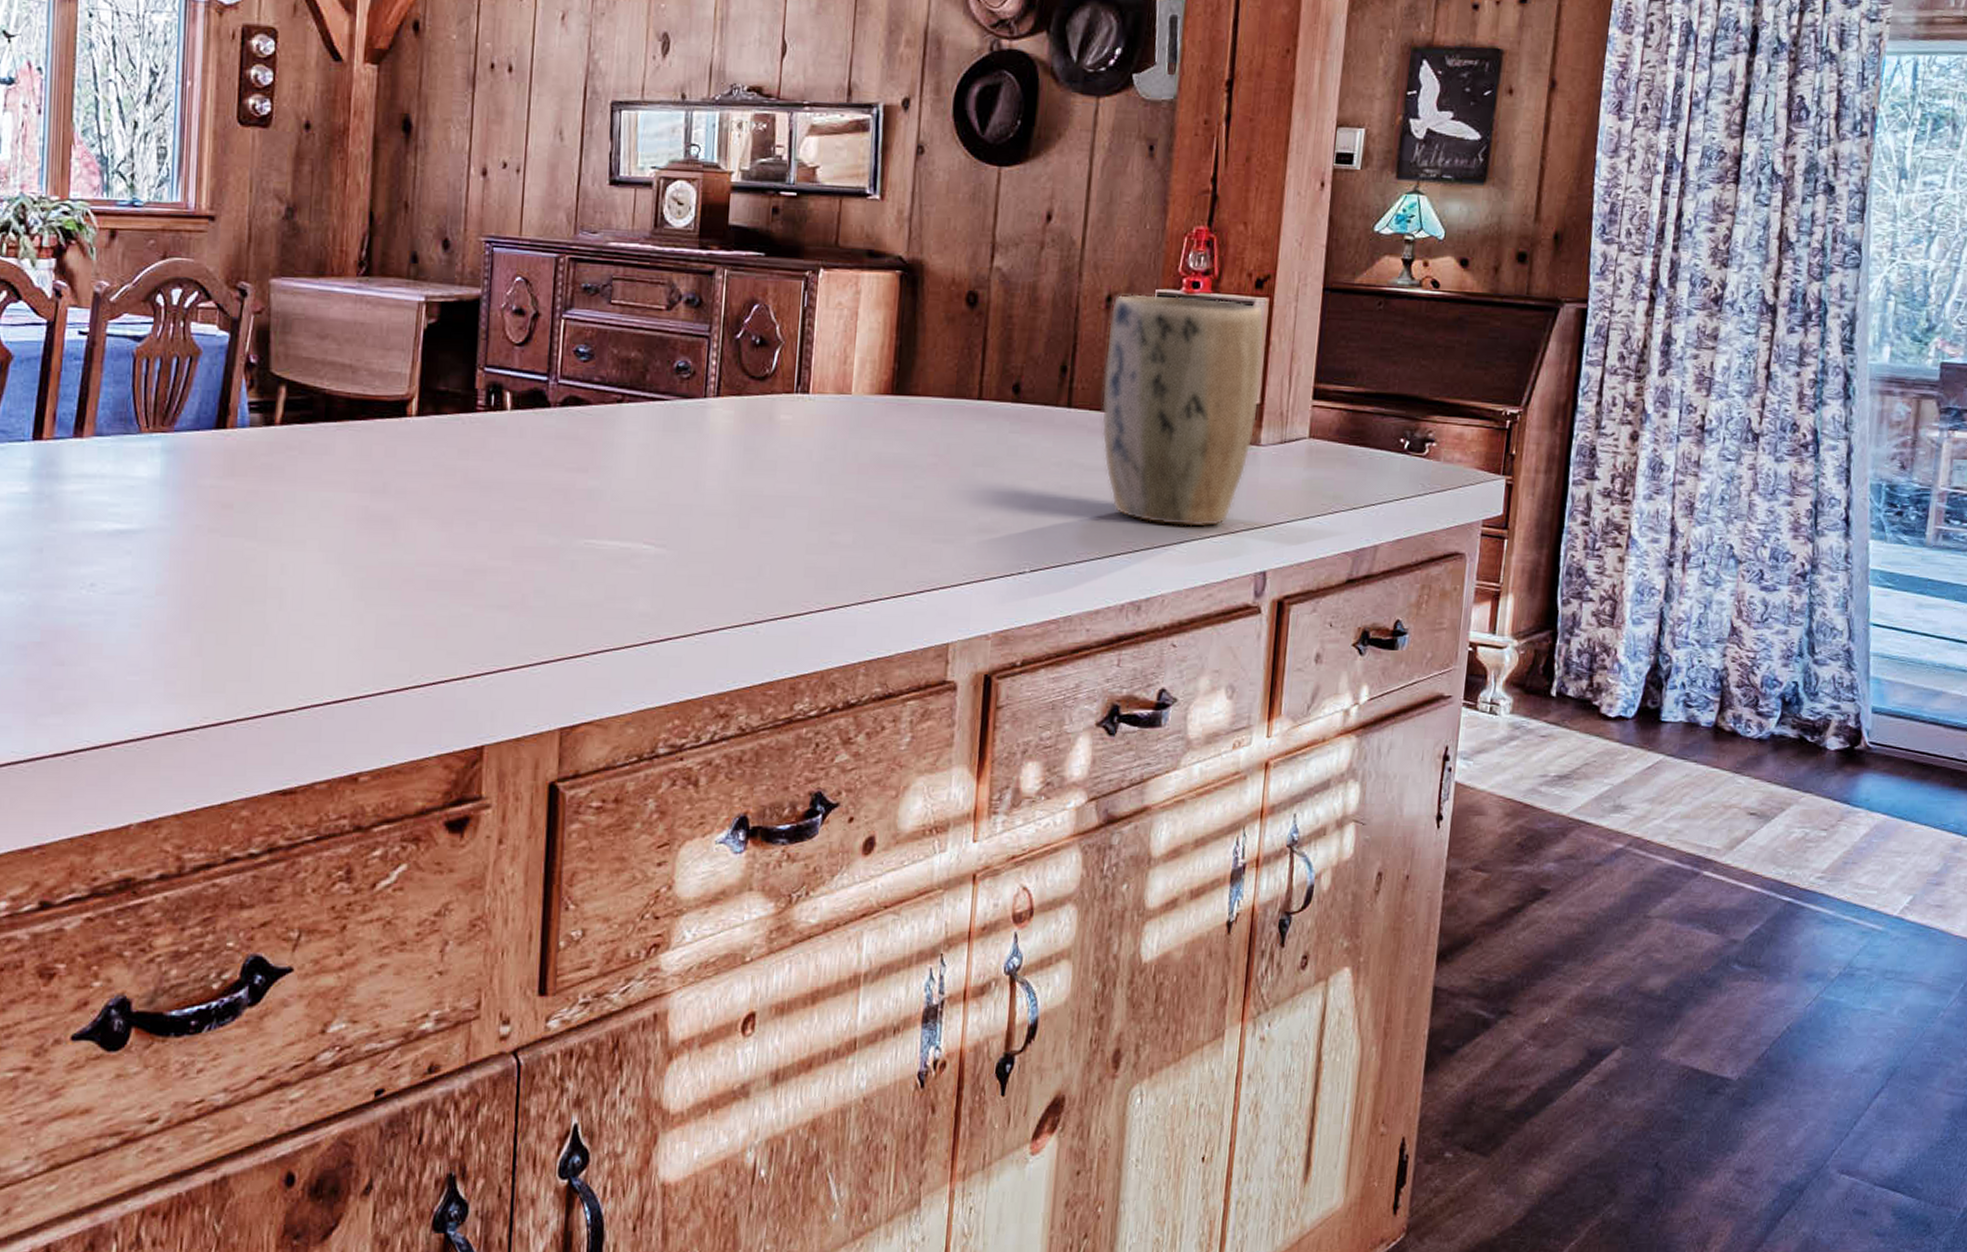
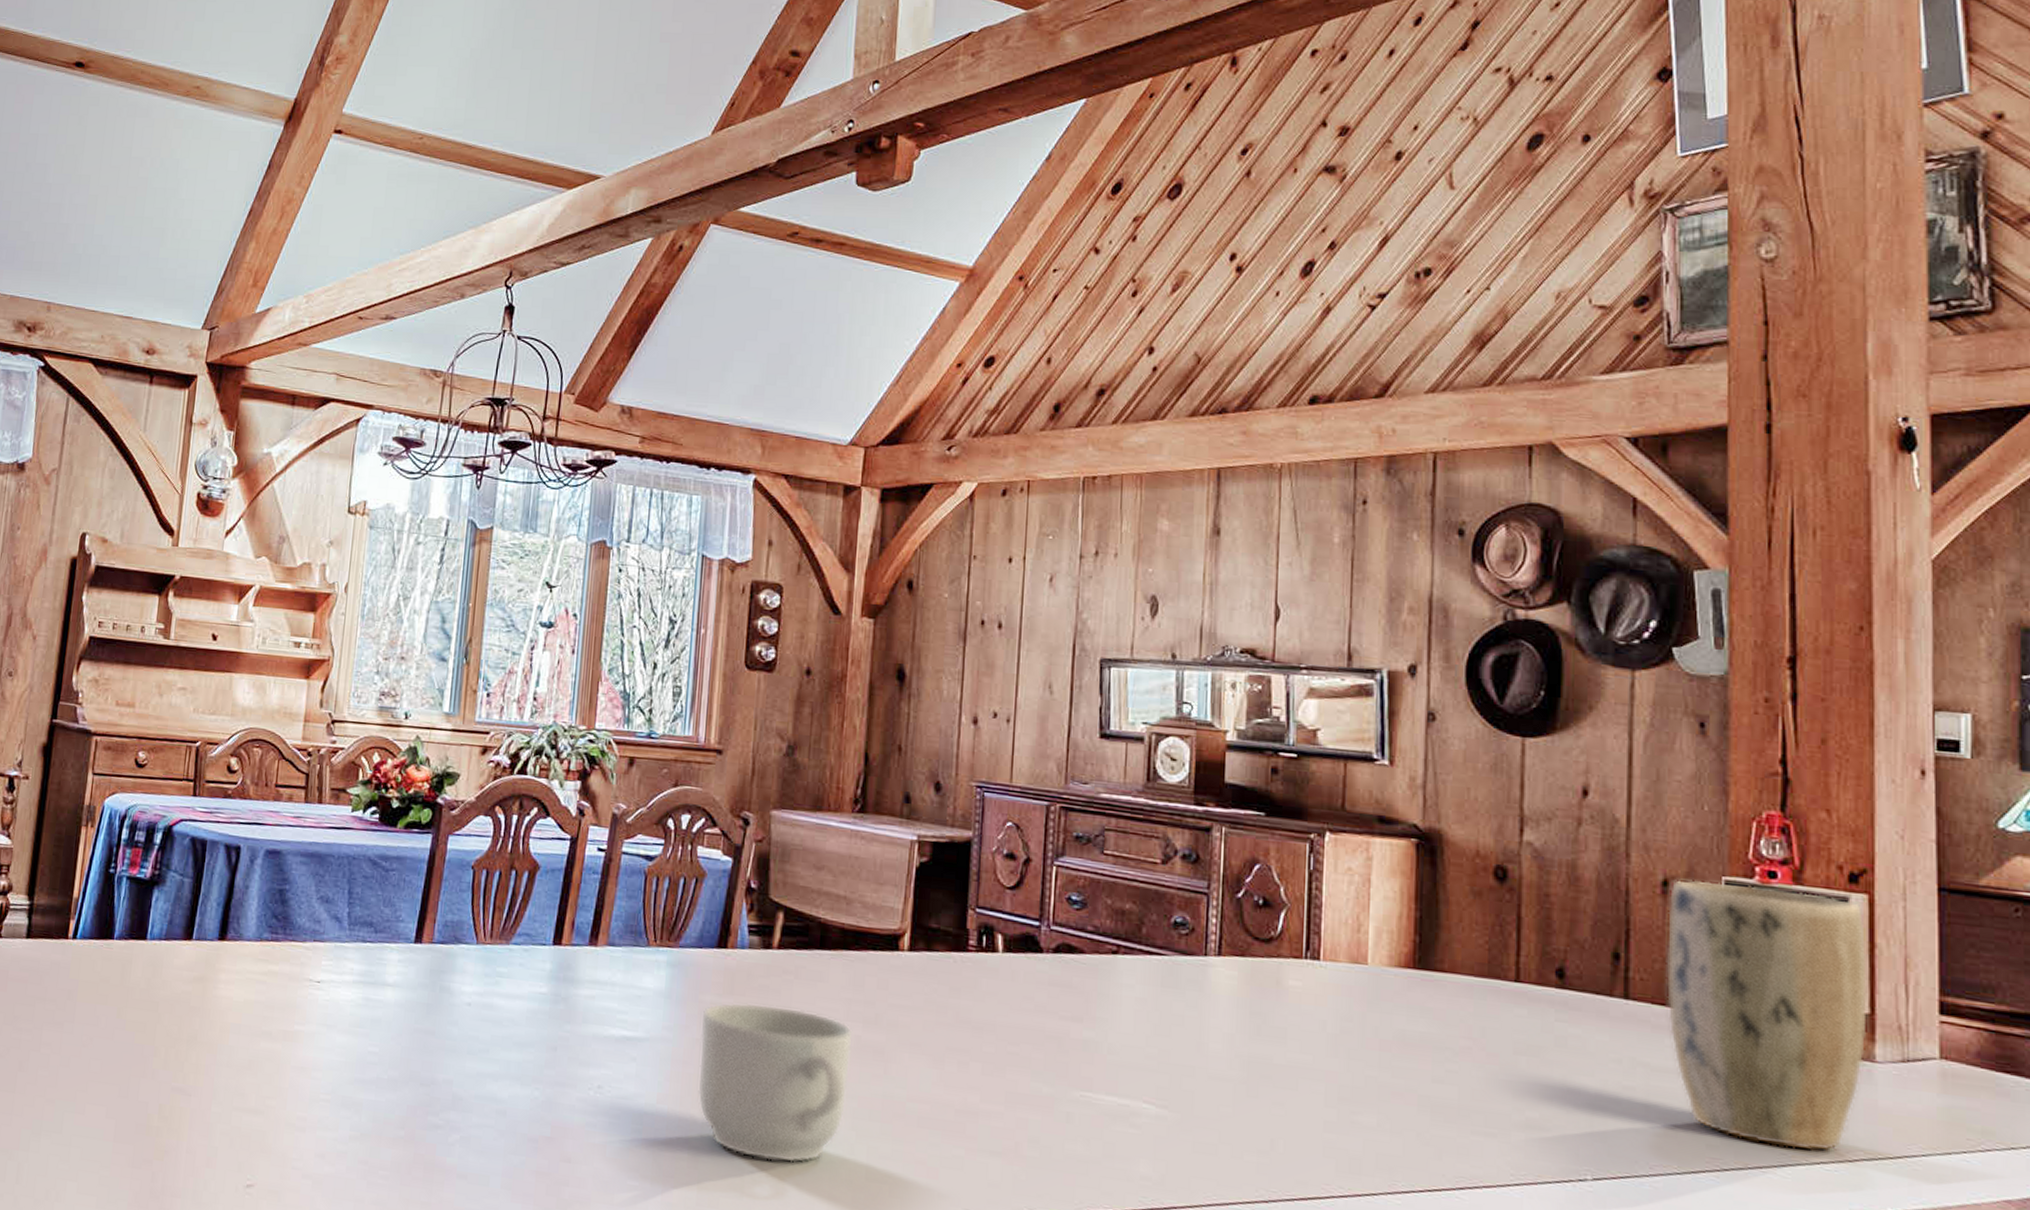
mug: none [199,482,360,640] -> present [697,1002,853,1163]

